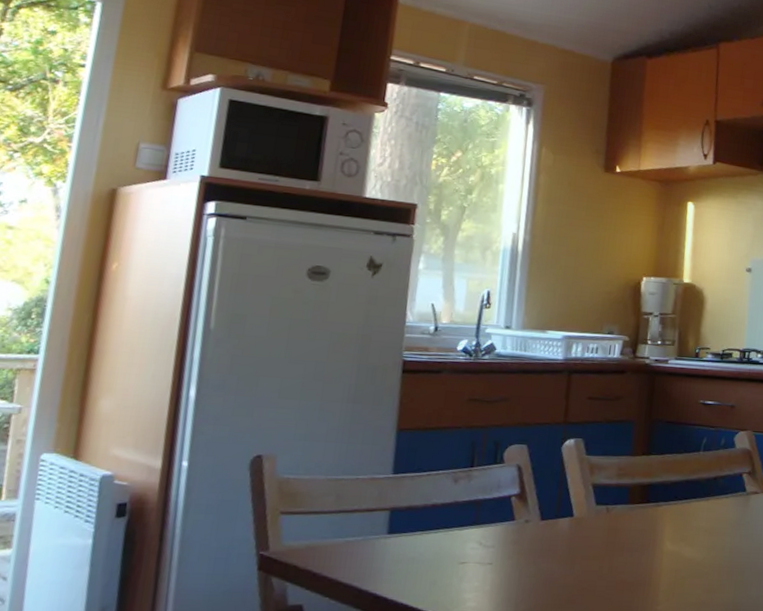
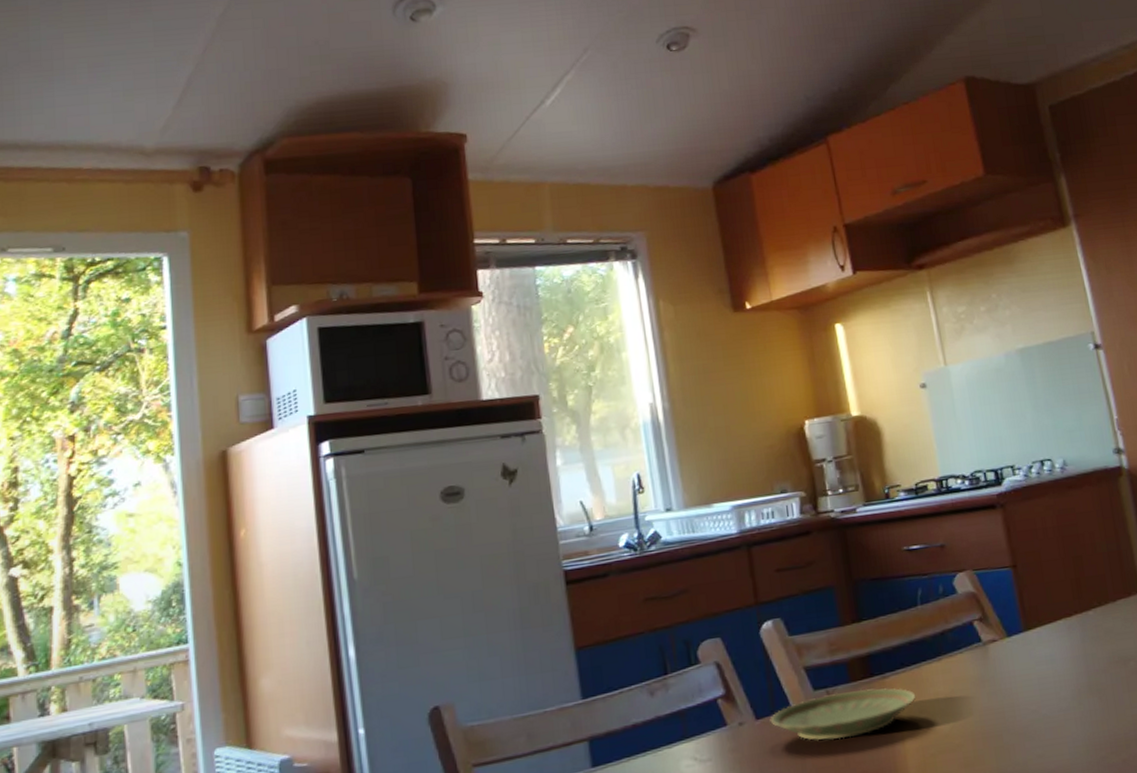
plate: none [552,510,681,551] -> present [770,688,916,741]

